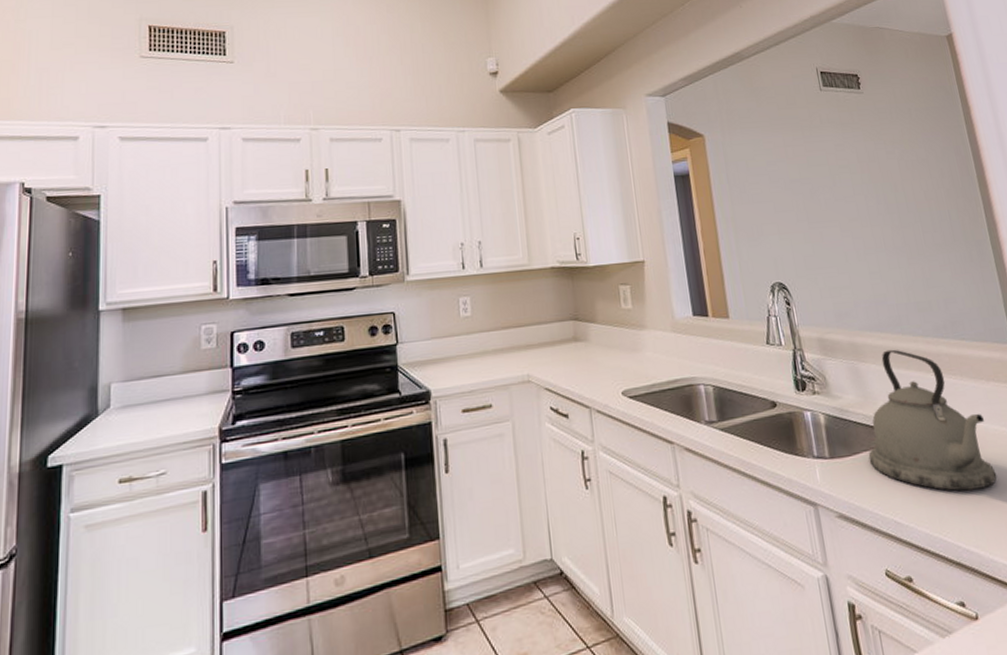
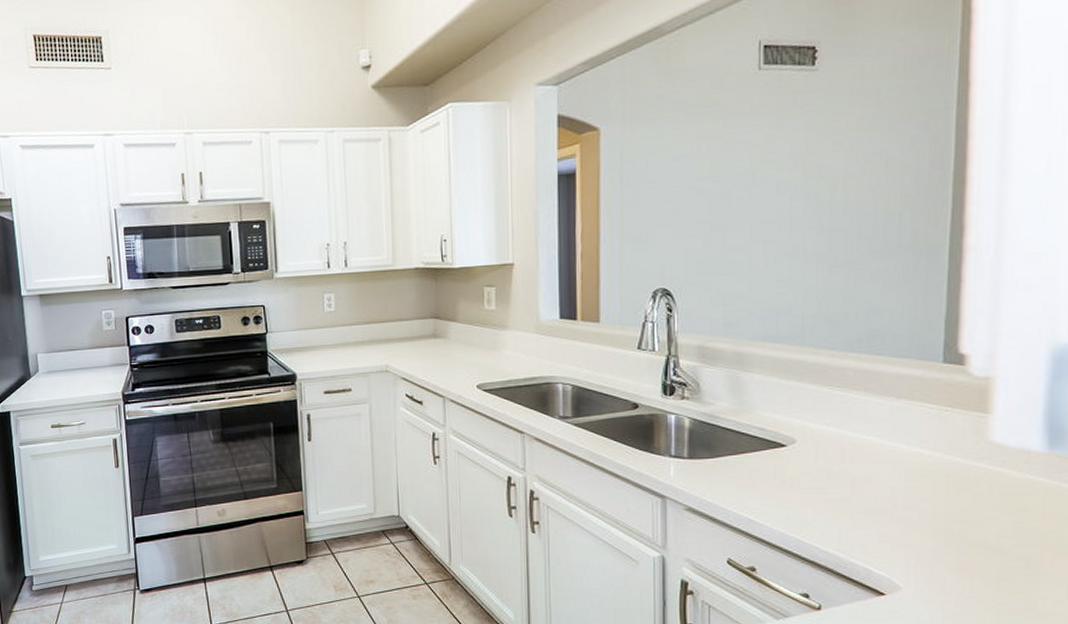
kettle: present [868,349,997,491] -> none [732,360,881,500]

